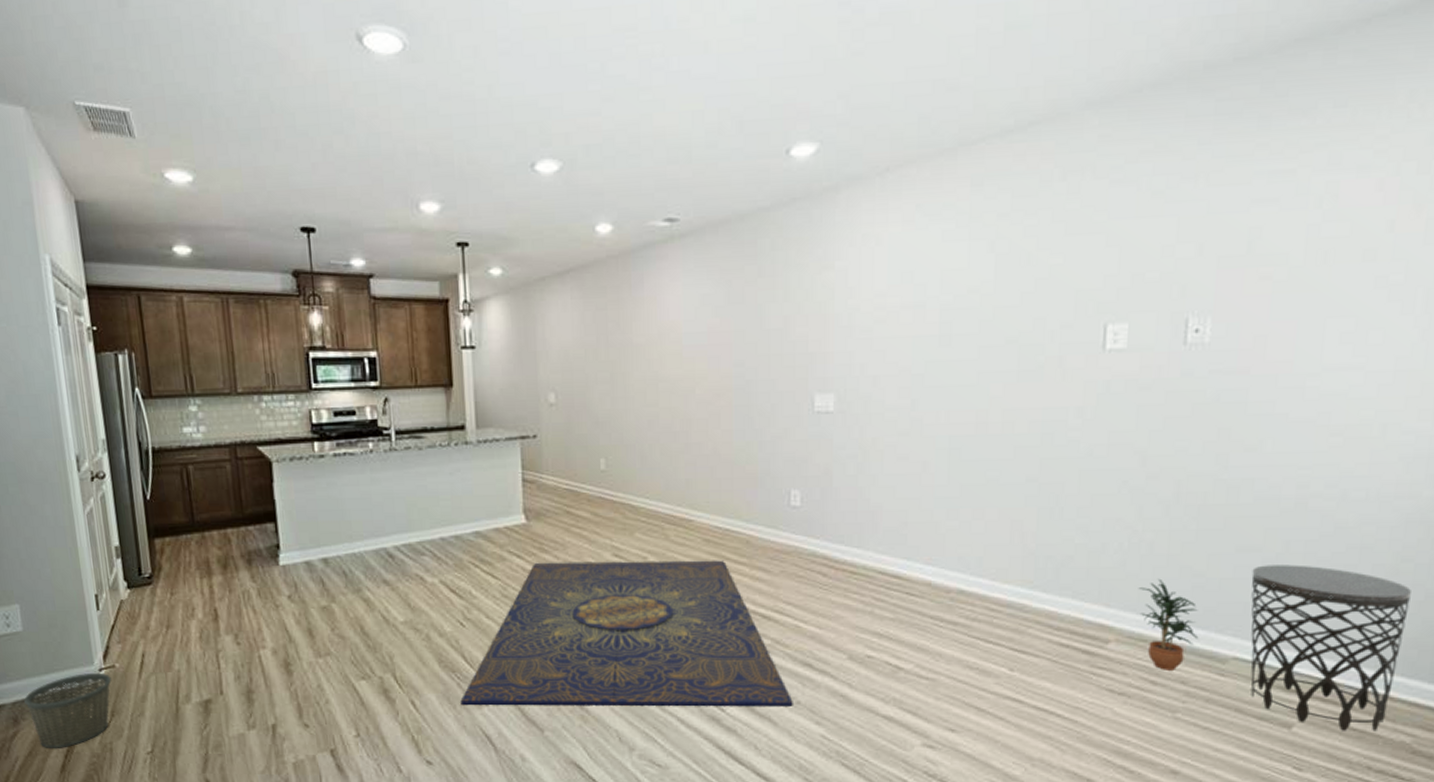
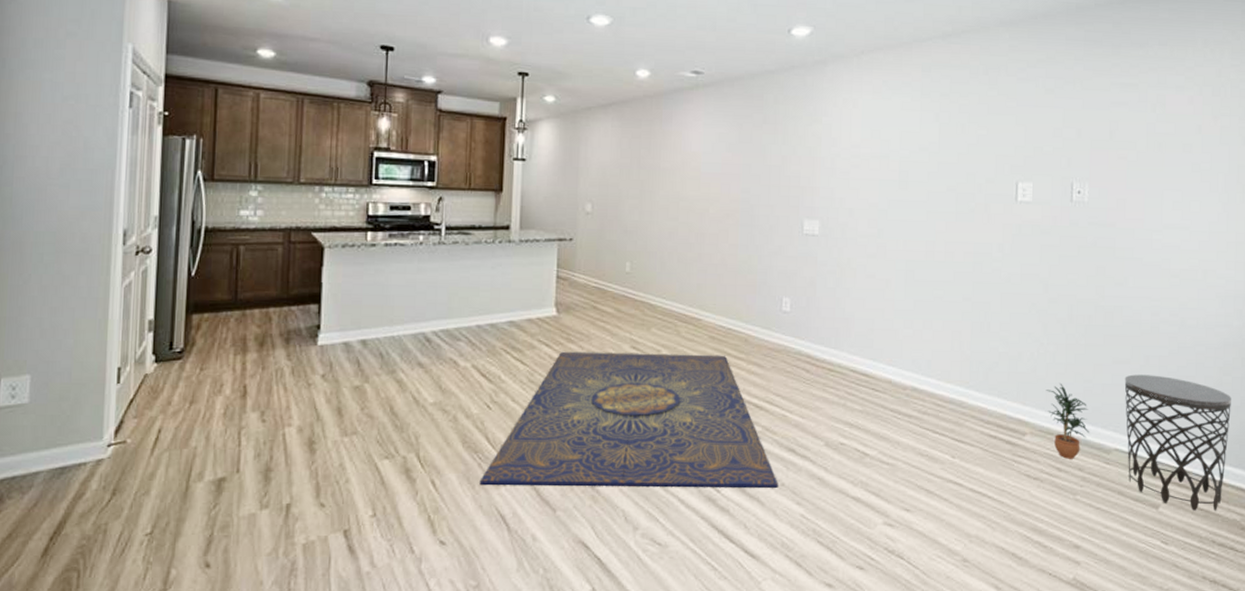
basket: present [24,672,112,749] -> none [15,448,120,531]

